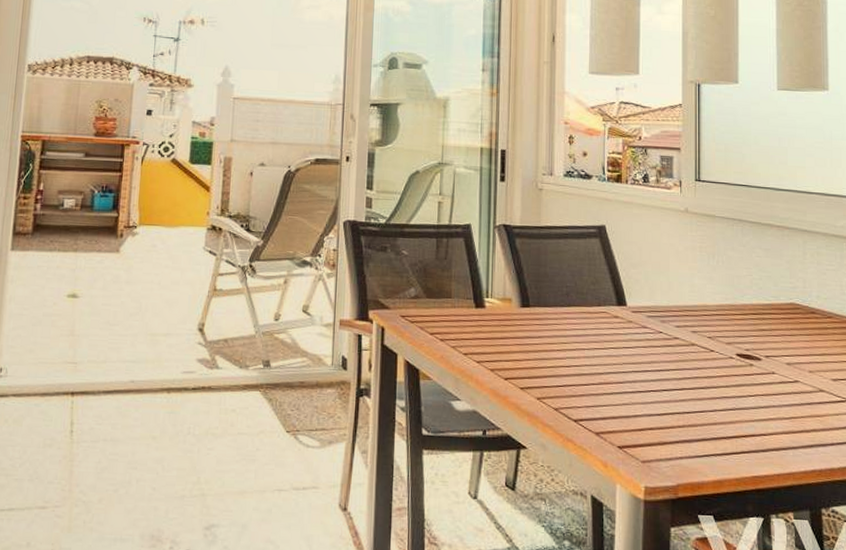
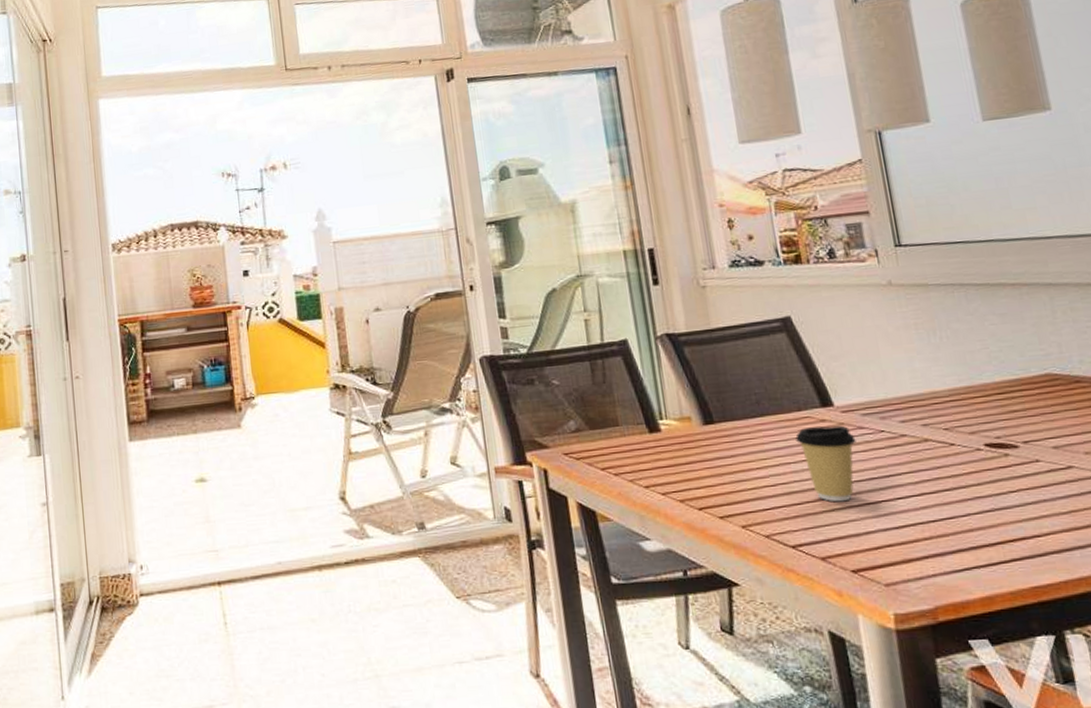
coffee cup: none [592,321,639,388] -> present [796,425,856,502]

